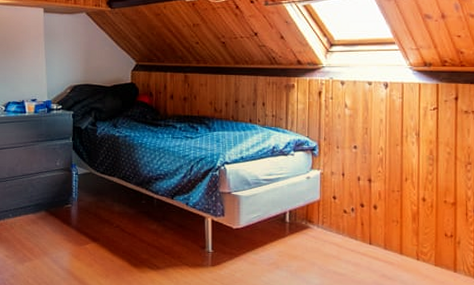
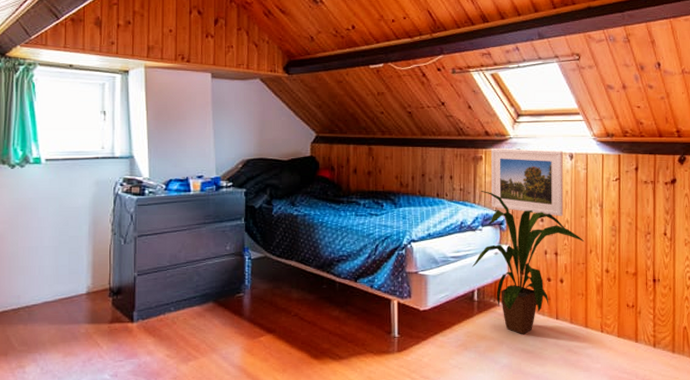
house plant: none [284,117,400,258] -> present [472,191,585,335]
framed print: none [303,77,378,145] -> present [491,149,564,217]

